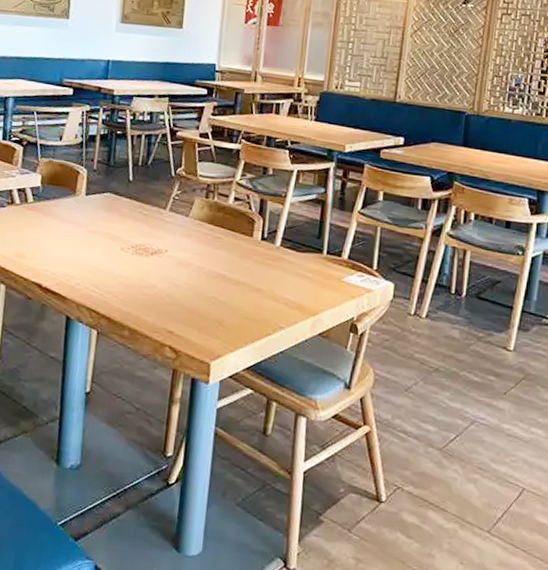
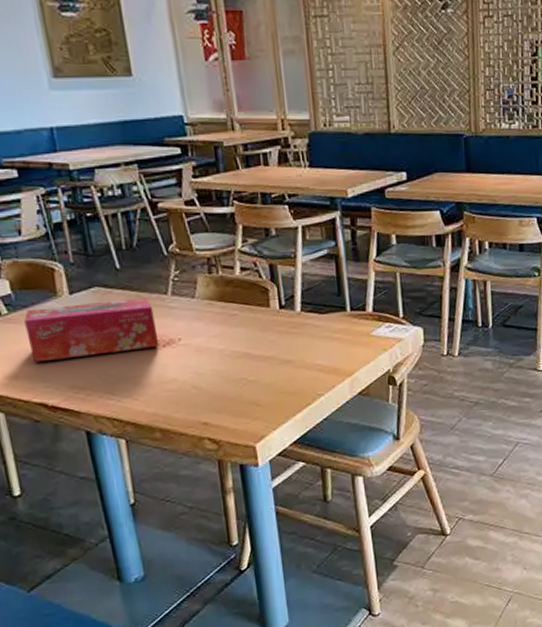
tissue box: none [41,201,151,254] -> present [24,297,159,362]

